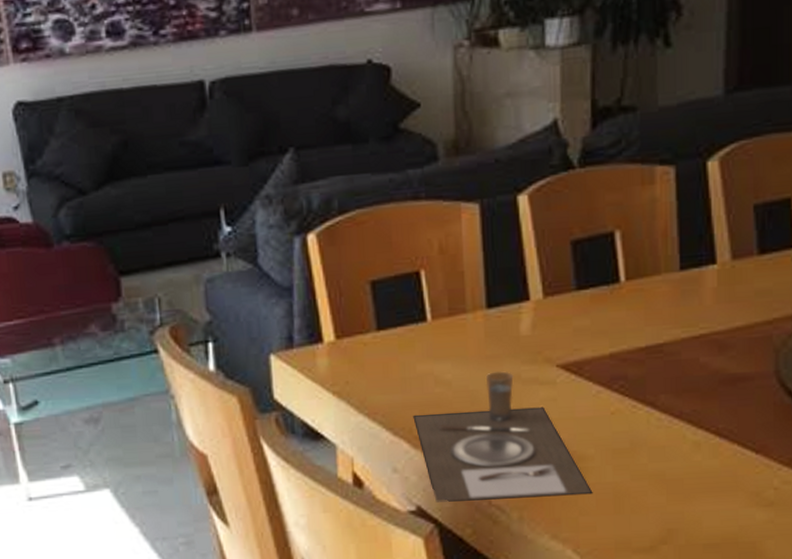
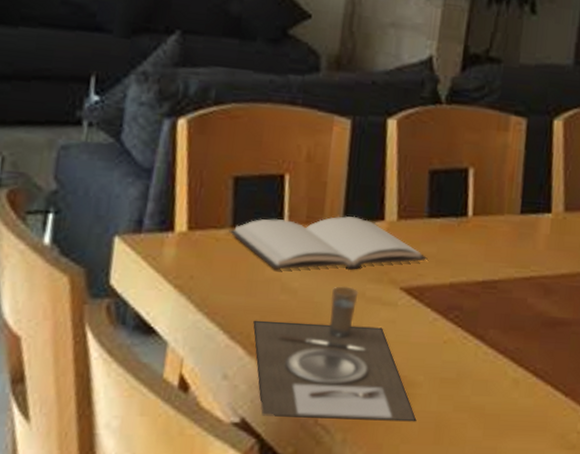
book: none [375,300,582,366] -> present [229,216,428,271]

